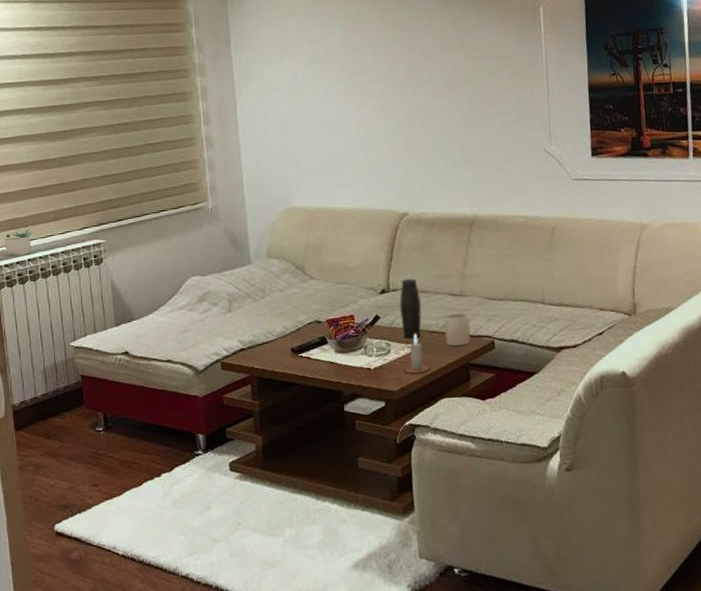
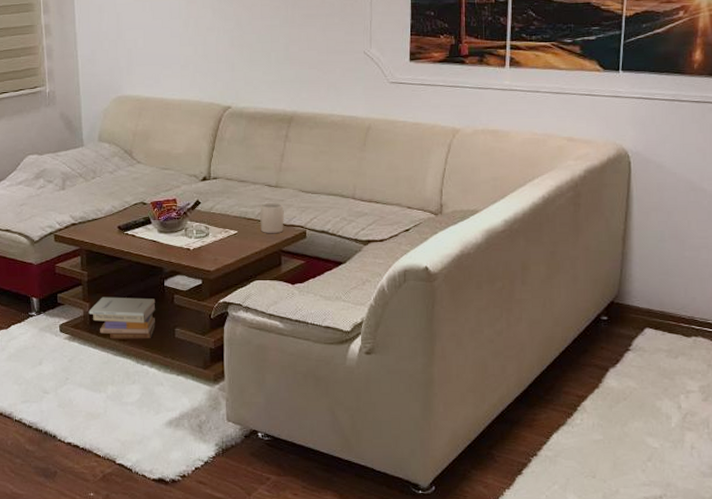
books: none [261,426,336,475] -> present [88,297,156,339]
vase: present [399,278,422,339] -> none [219,168,239,224]
candle: present [404,334,430,374] -> none [221,220,245,257]

